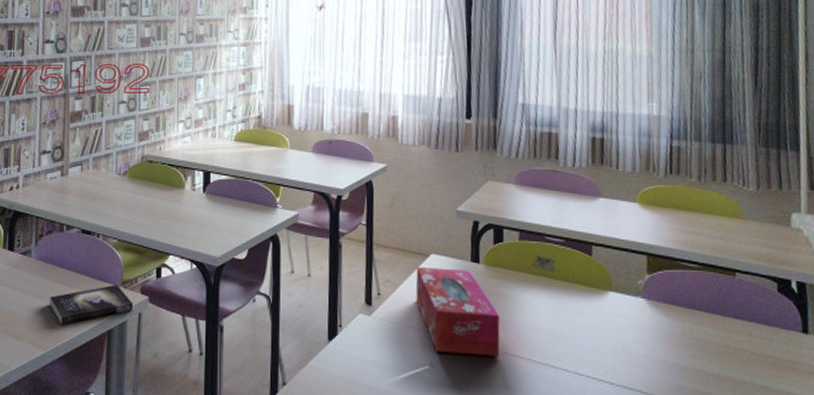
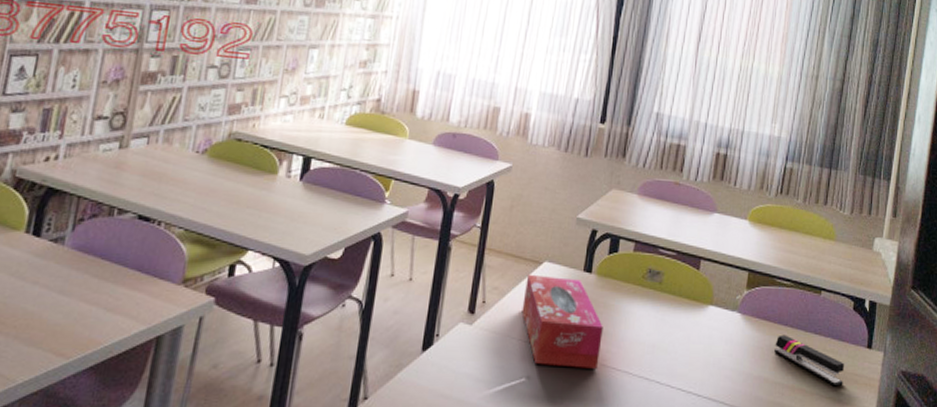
book: present [49,284,134,326] -> none [81,282,195,330]
stapler: none [690,320,779,375] -> present [774,334,844,387]

